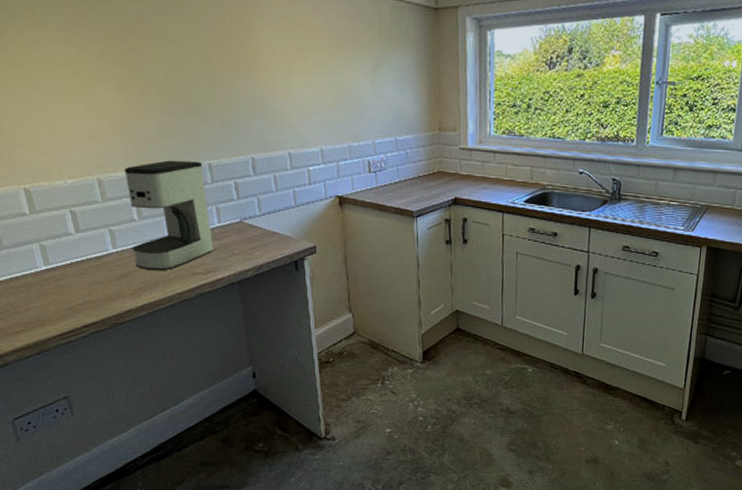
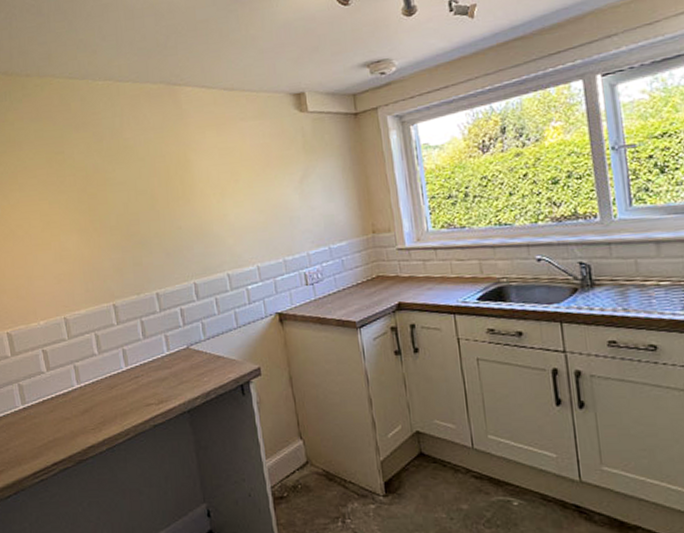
coffee maker: present [124,160,214,271] -> none [85,292,165,404]

